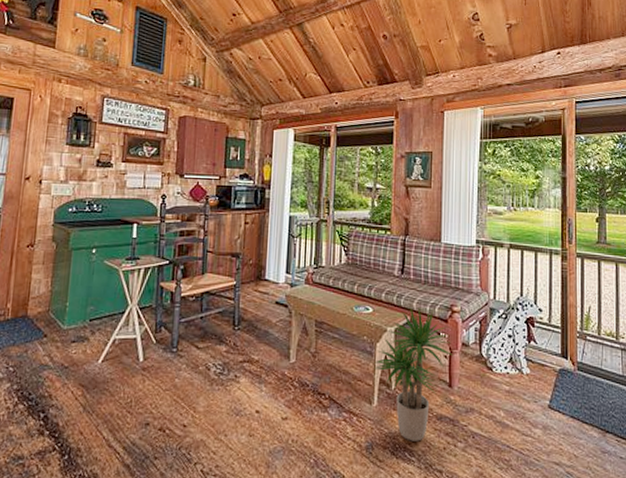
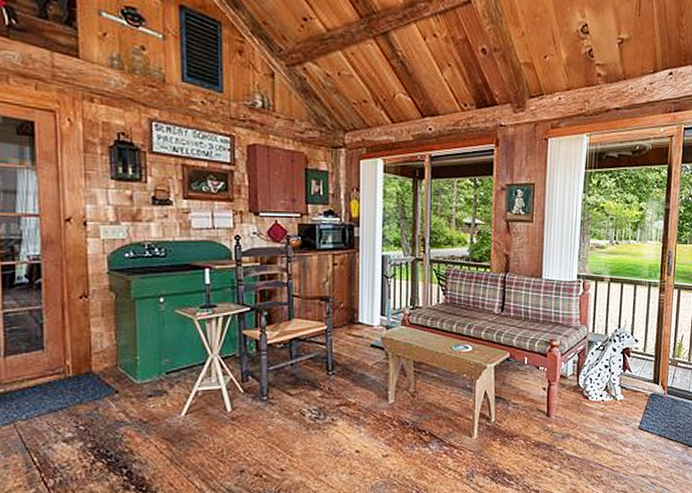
potted plant: present [373,307,456,442] -> none [473,344,554,467]

